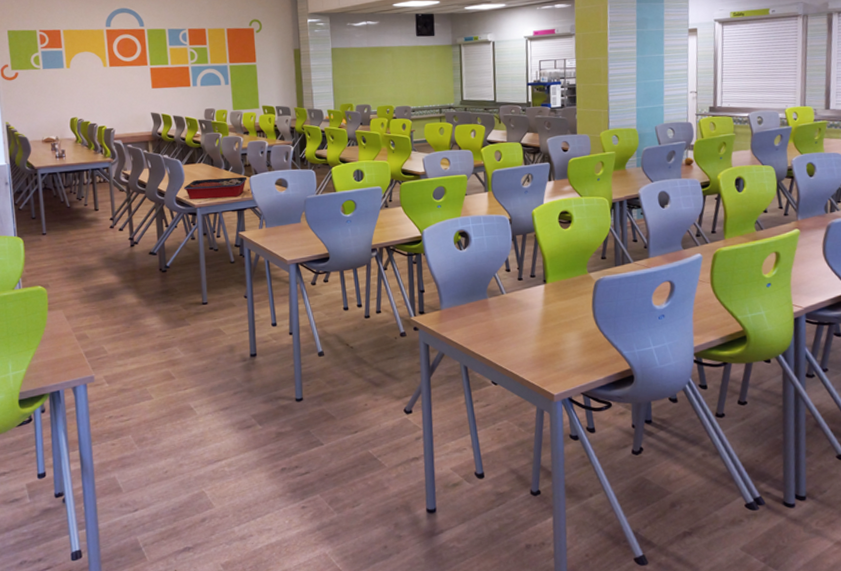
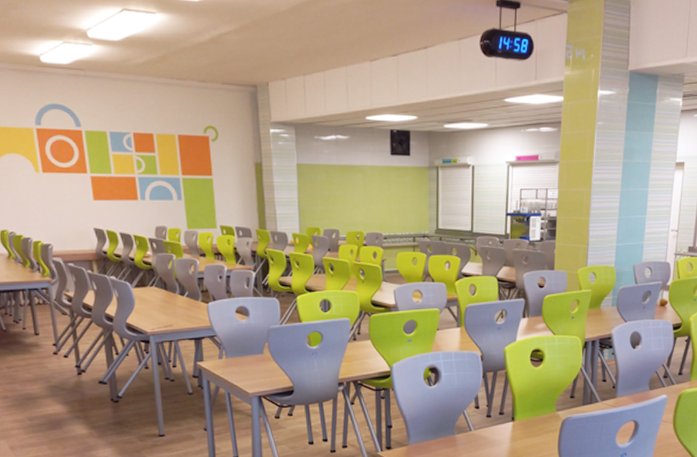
tray: present [183,176,247,200] -> none [134,302,205,327]

